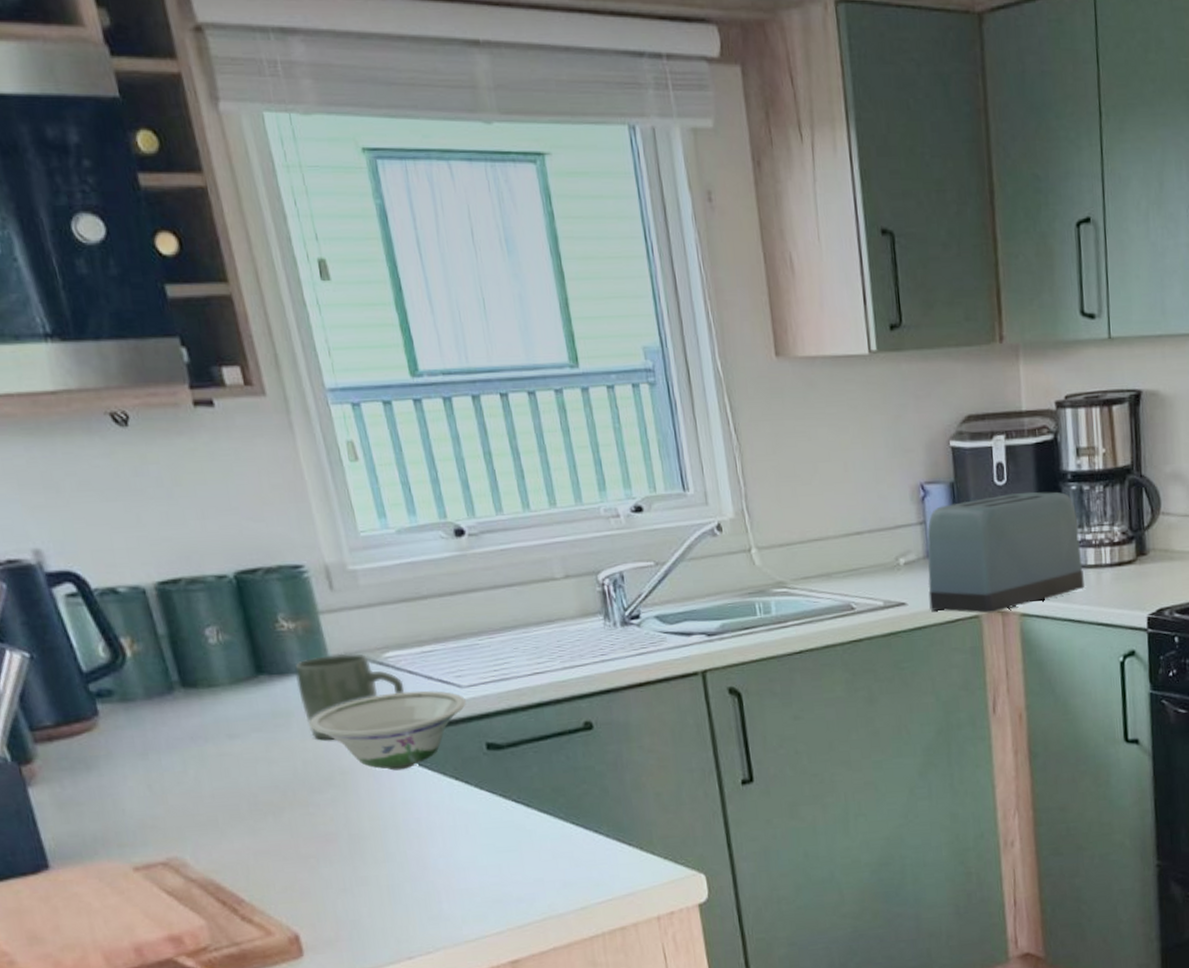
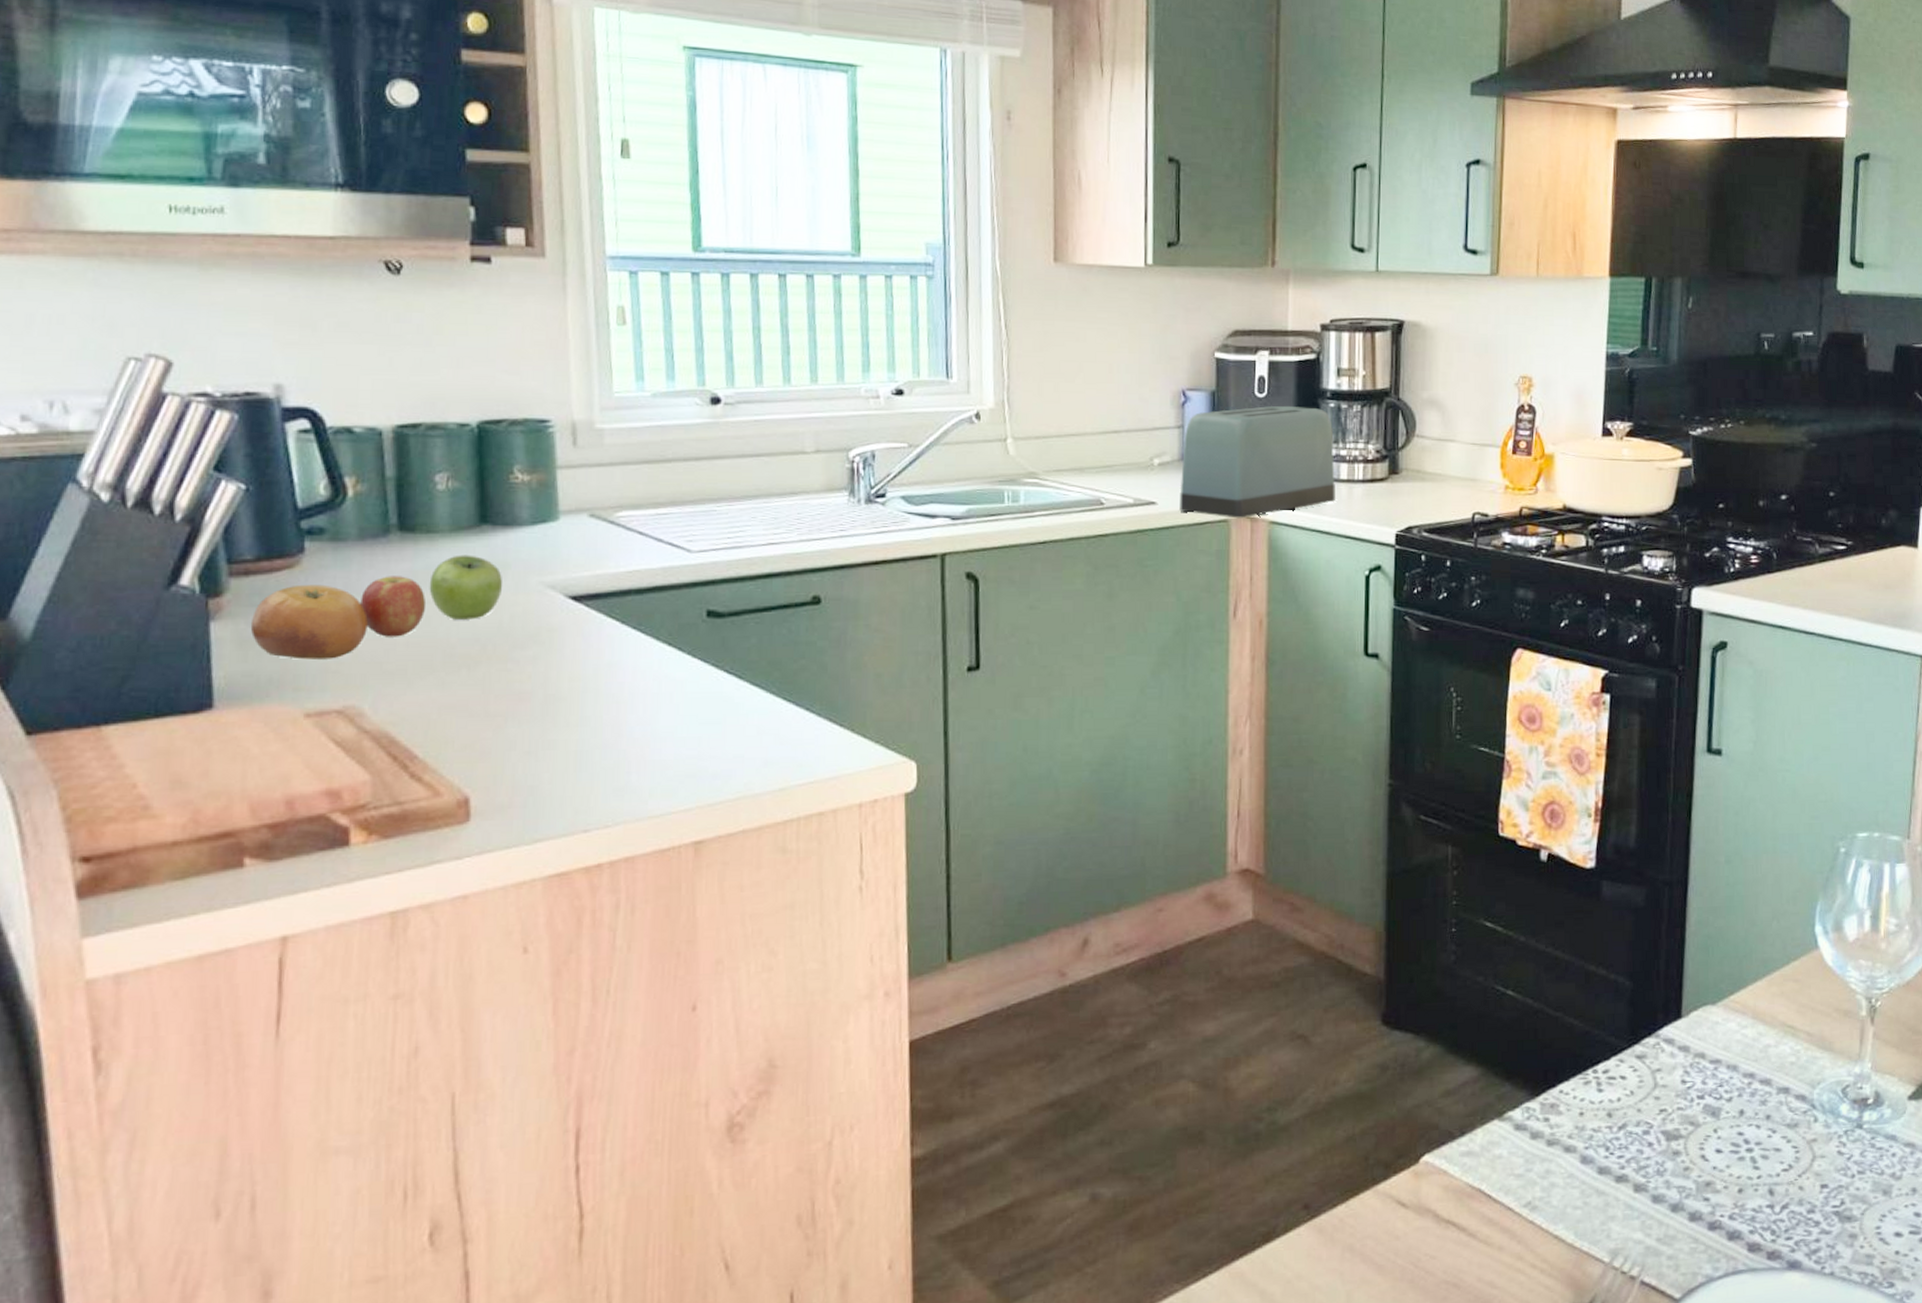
fruit: none [64,744,173,818] -> present [250,584,368,660]
fruit: none [160,731,223,791] -> present [360,576,425,637]
fruit: none [220,705,290,770] -> present [429,555,502,620]
mug: present [294,653,405,740] -> none [520,509,632,595]
bowl: present [308,690,466,771] -> none [523,552,693,631]

